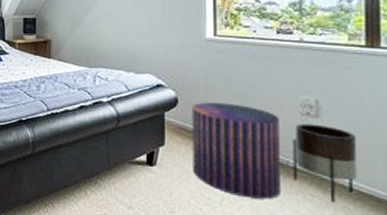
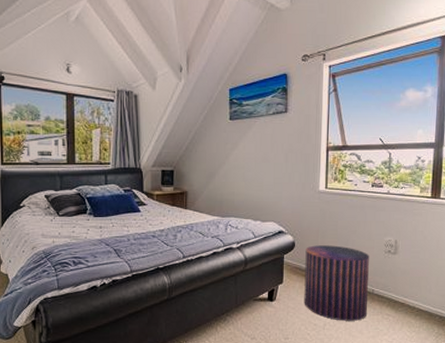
planter: present [293,123,358,202] -> none [376,259,420,319]

